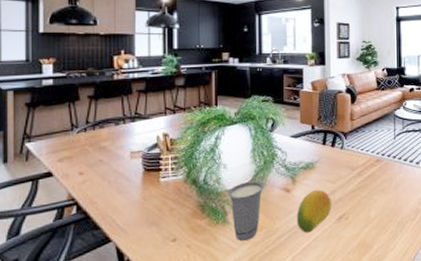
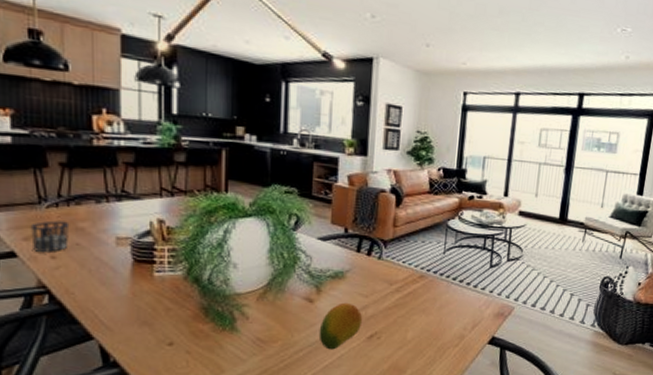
cup: none [64,142,95,170] -> present [30,220,70,252]
cup: present [227,181,264,241] -> none [237,285,282,352]

